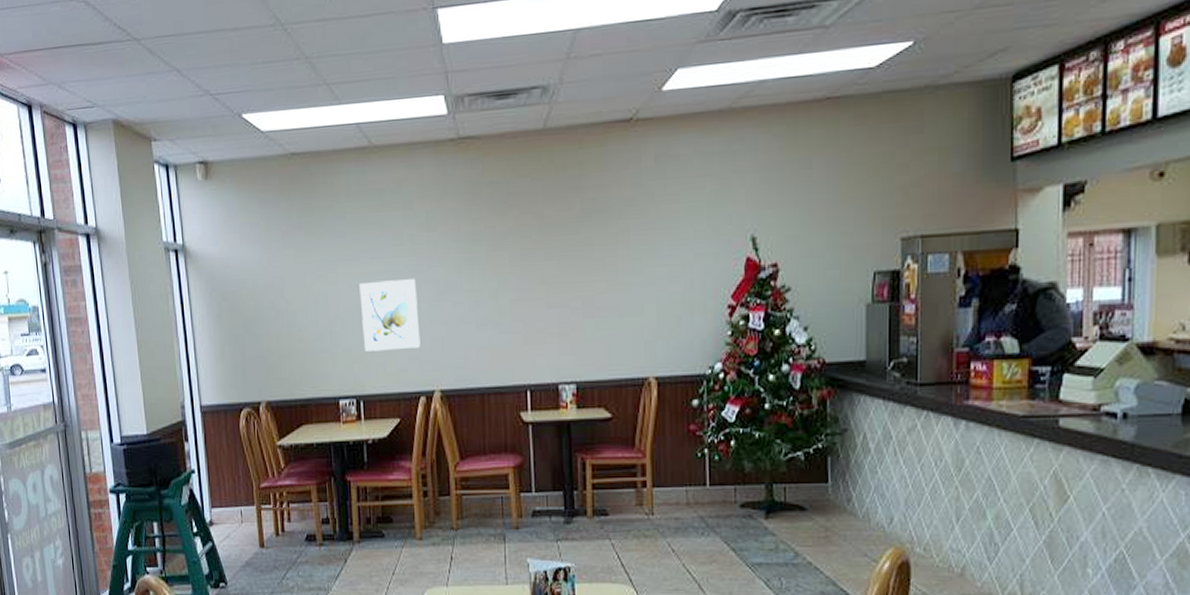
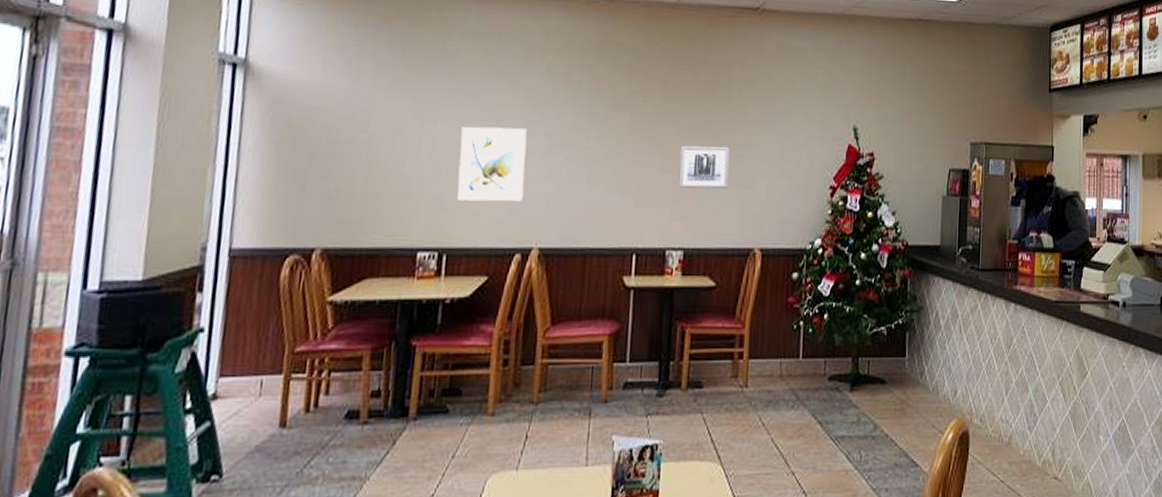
wall art: none [563,274,616,322] -> present [678,145,730,189]

